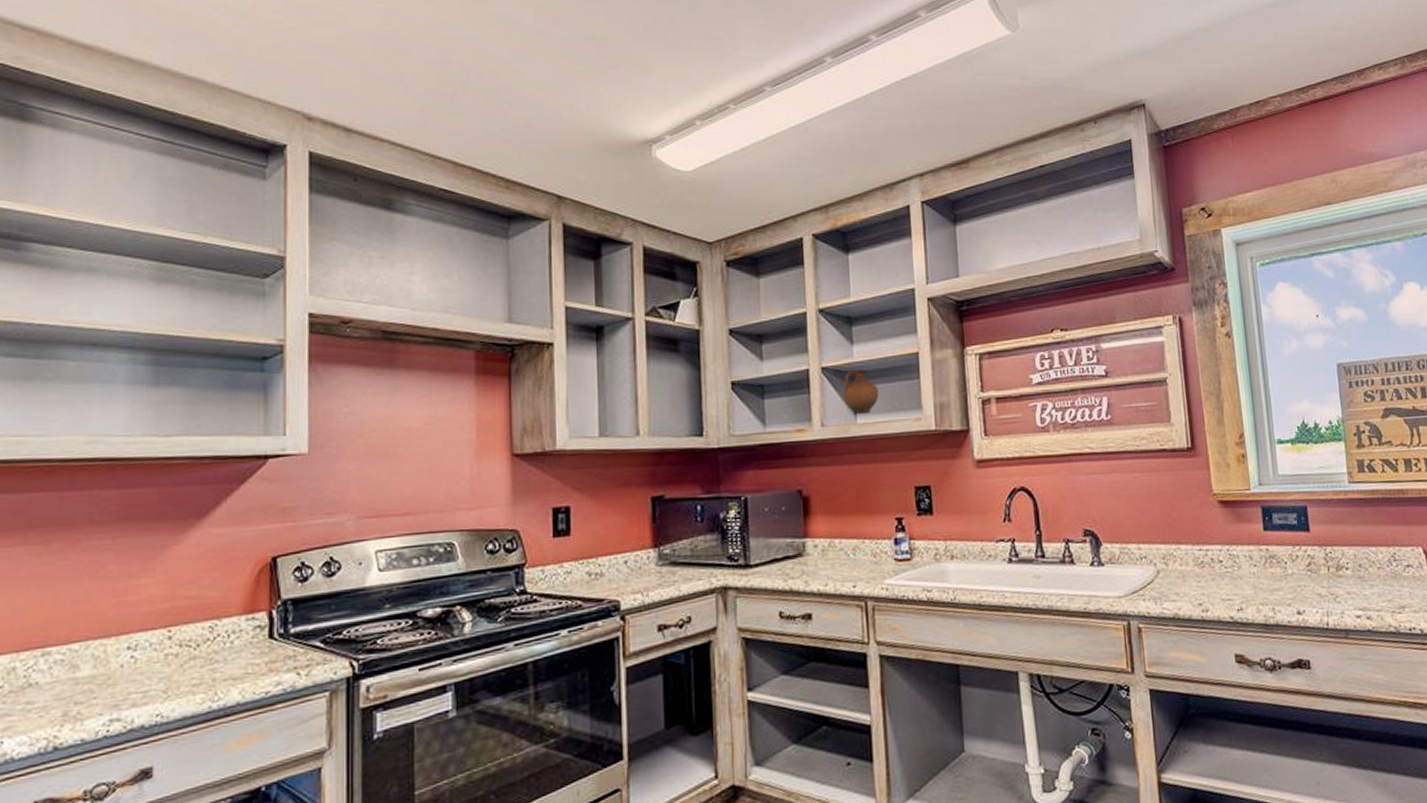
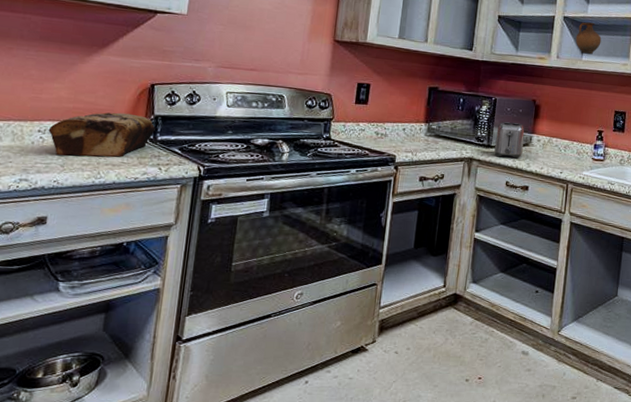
bread loaf: none [141,603,285,679] -> present [48,112,156,157]
toaster: none [754,526,796,579] -> present [494,121,524,159]

